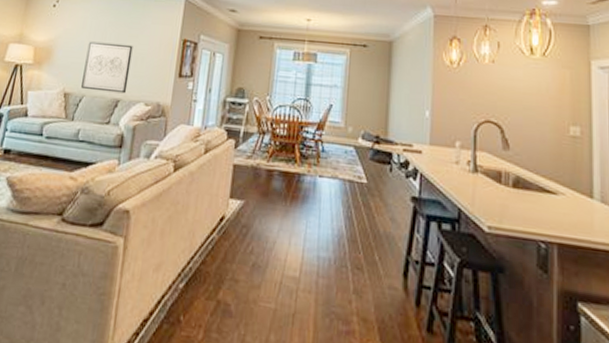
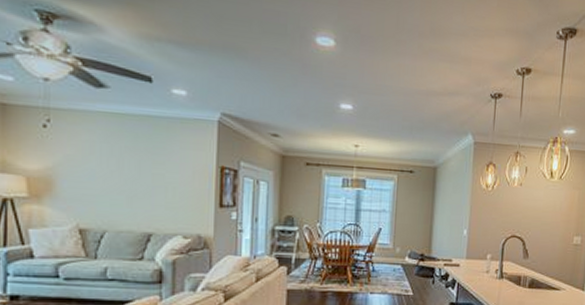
wall art: present [81,41,133,94] -> none [101,169,160,227]

